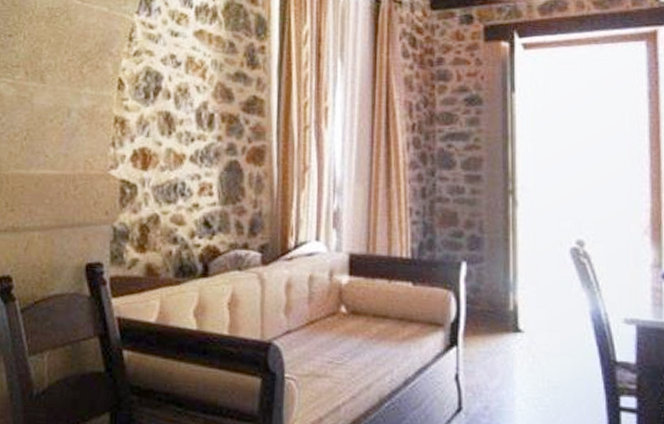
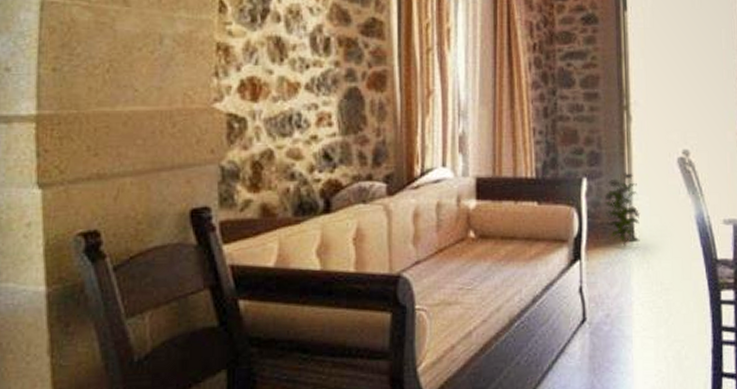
decorative plant: none [485,260,526,338] -> present [604,173,641,247]

